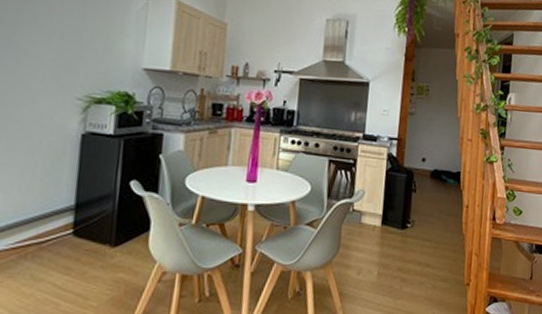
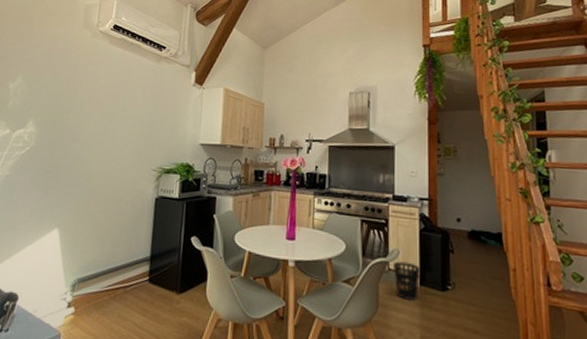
wastebasket: none [357,201,383,240] -> present [393,261,420,301]

